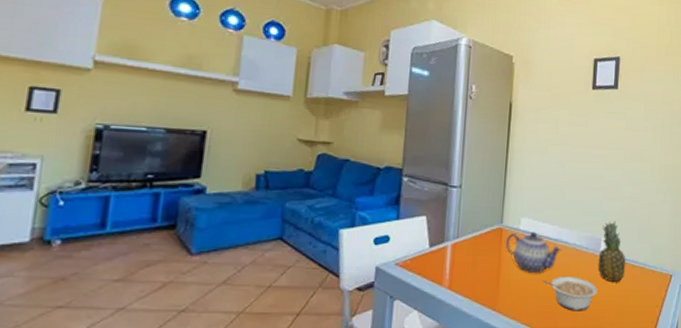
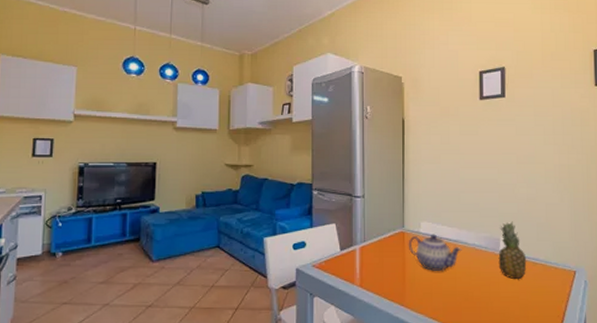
legume: present [543,276,598,311] -> none [446,274,500,306]

